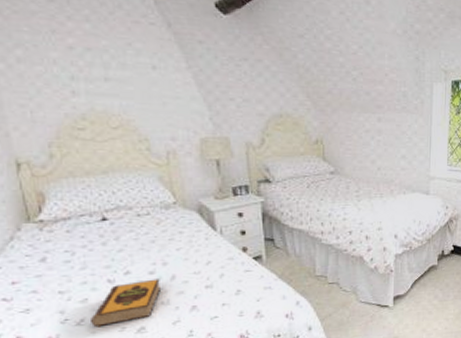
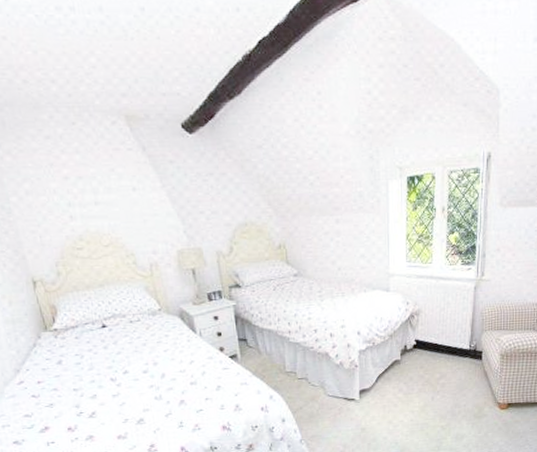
hardback book: present [91,279,162,328] -> none [100,377,155,419]

